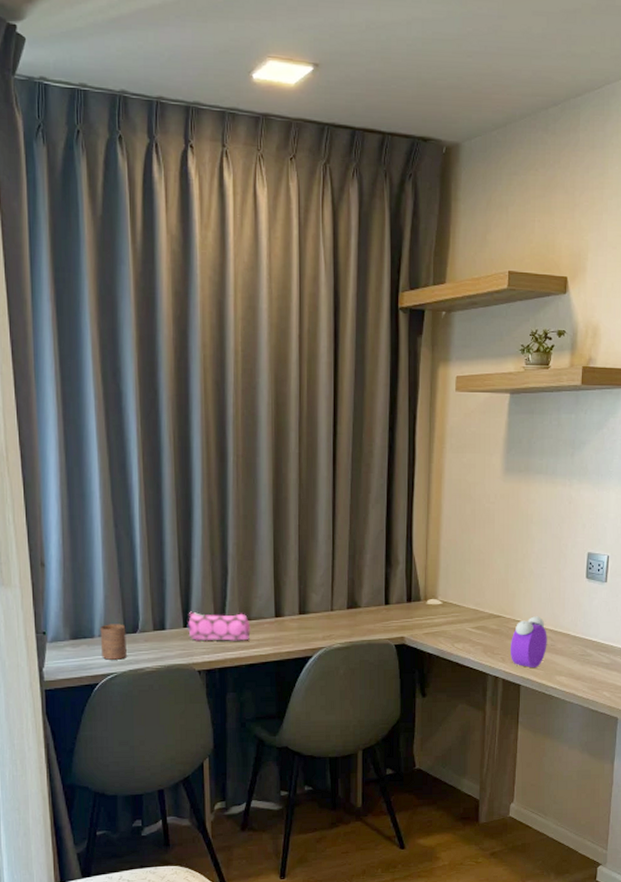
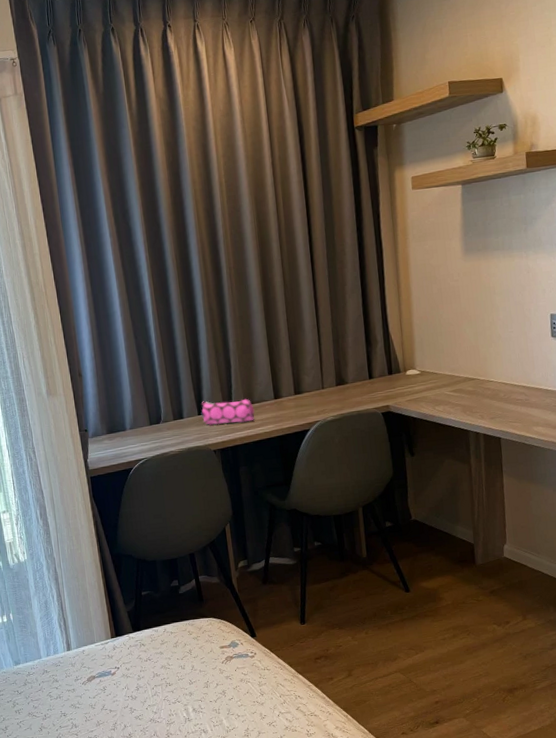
cup: present [100,624,127,660] -> none [130,417,154,448]
alarm clock: present [510,616,547,669] -> none [487,375,522,422]

